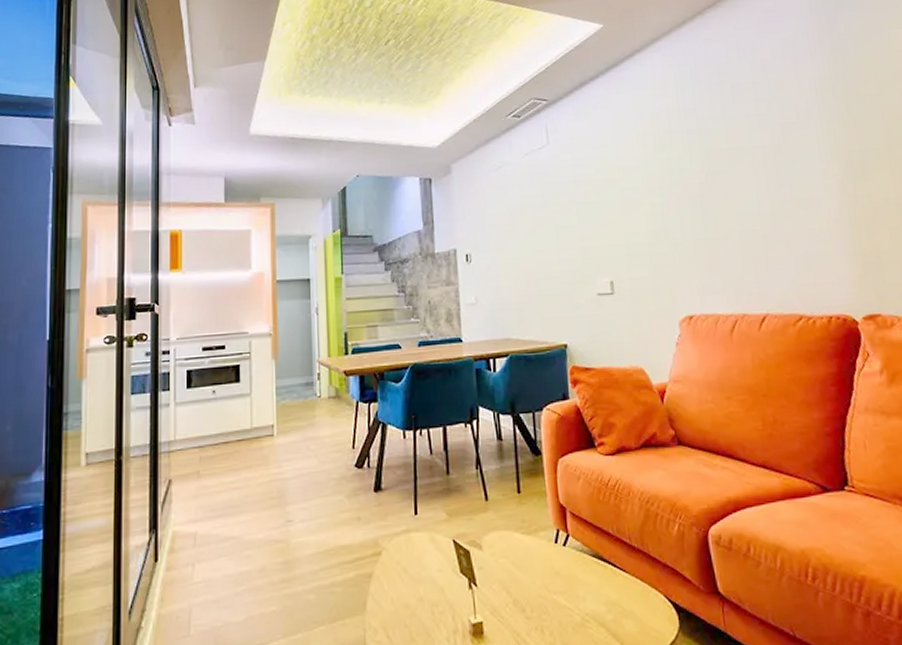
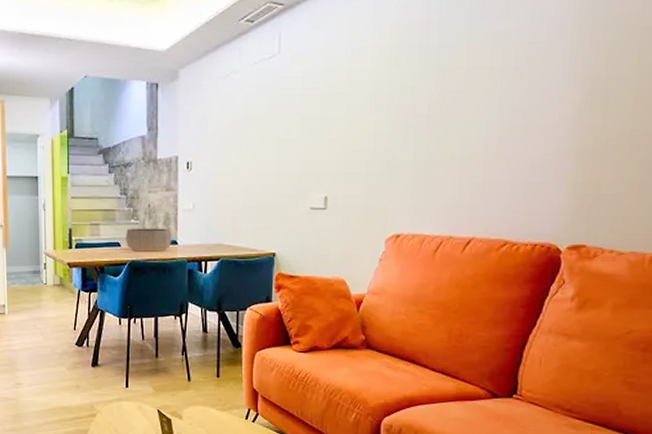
decorative bowl: none [406,325,457,353] -> present [126,228,172,252]

